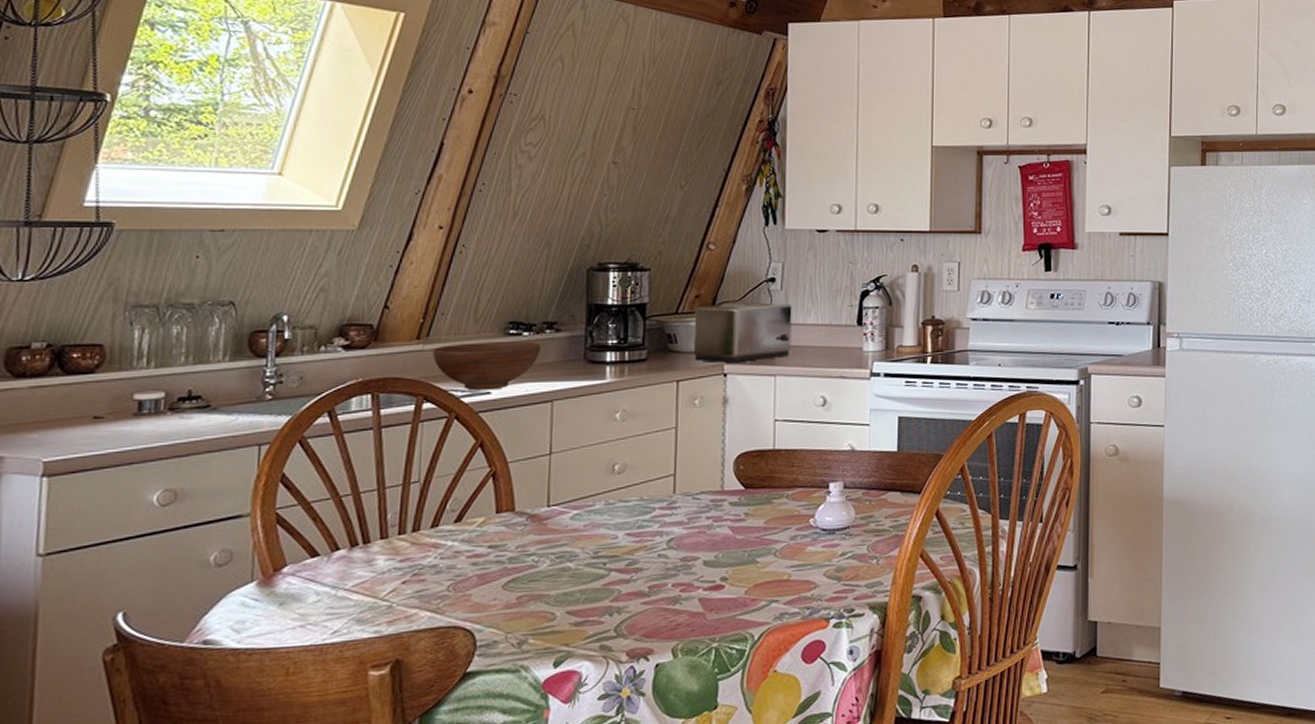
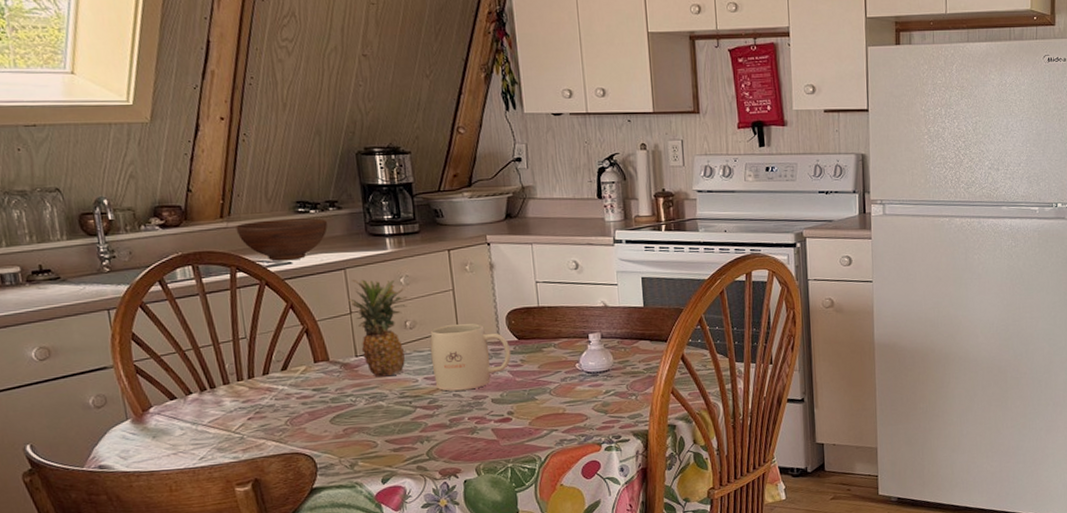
fruit: none [550,414,621,532] -> present [348,279,408,377]
mug: none [637,467,735,551] -> present [429,323,512,392]
toaster: present [693,302,792,364] -> none [454,180,542,234]

